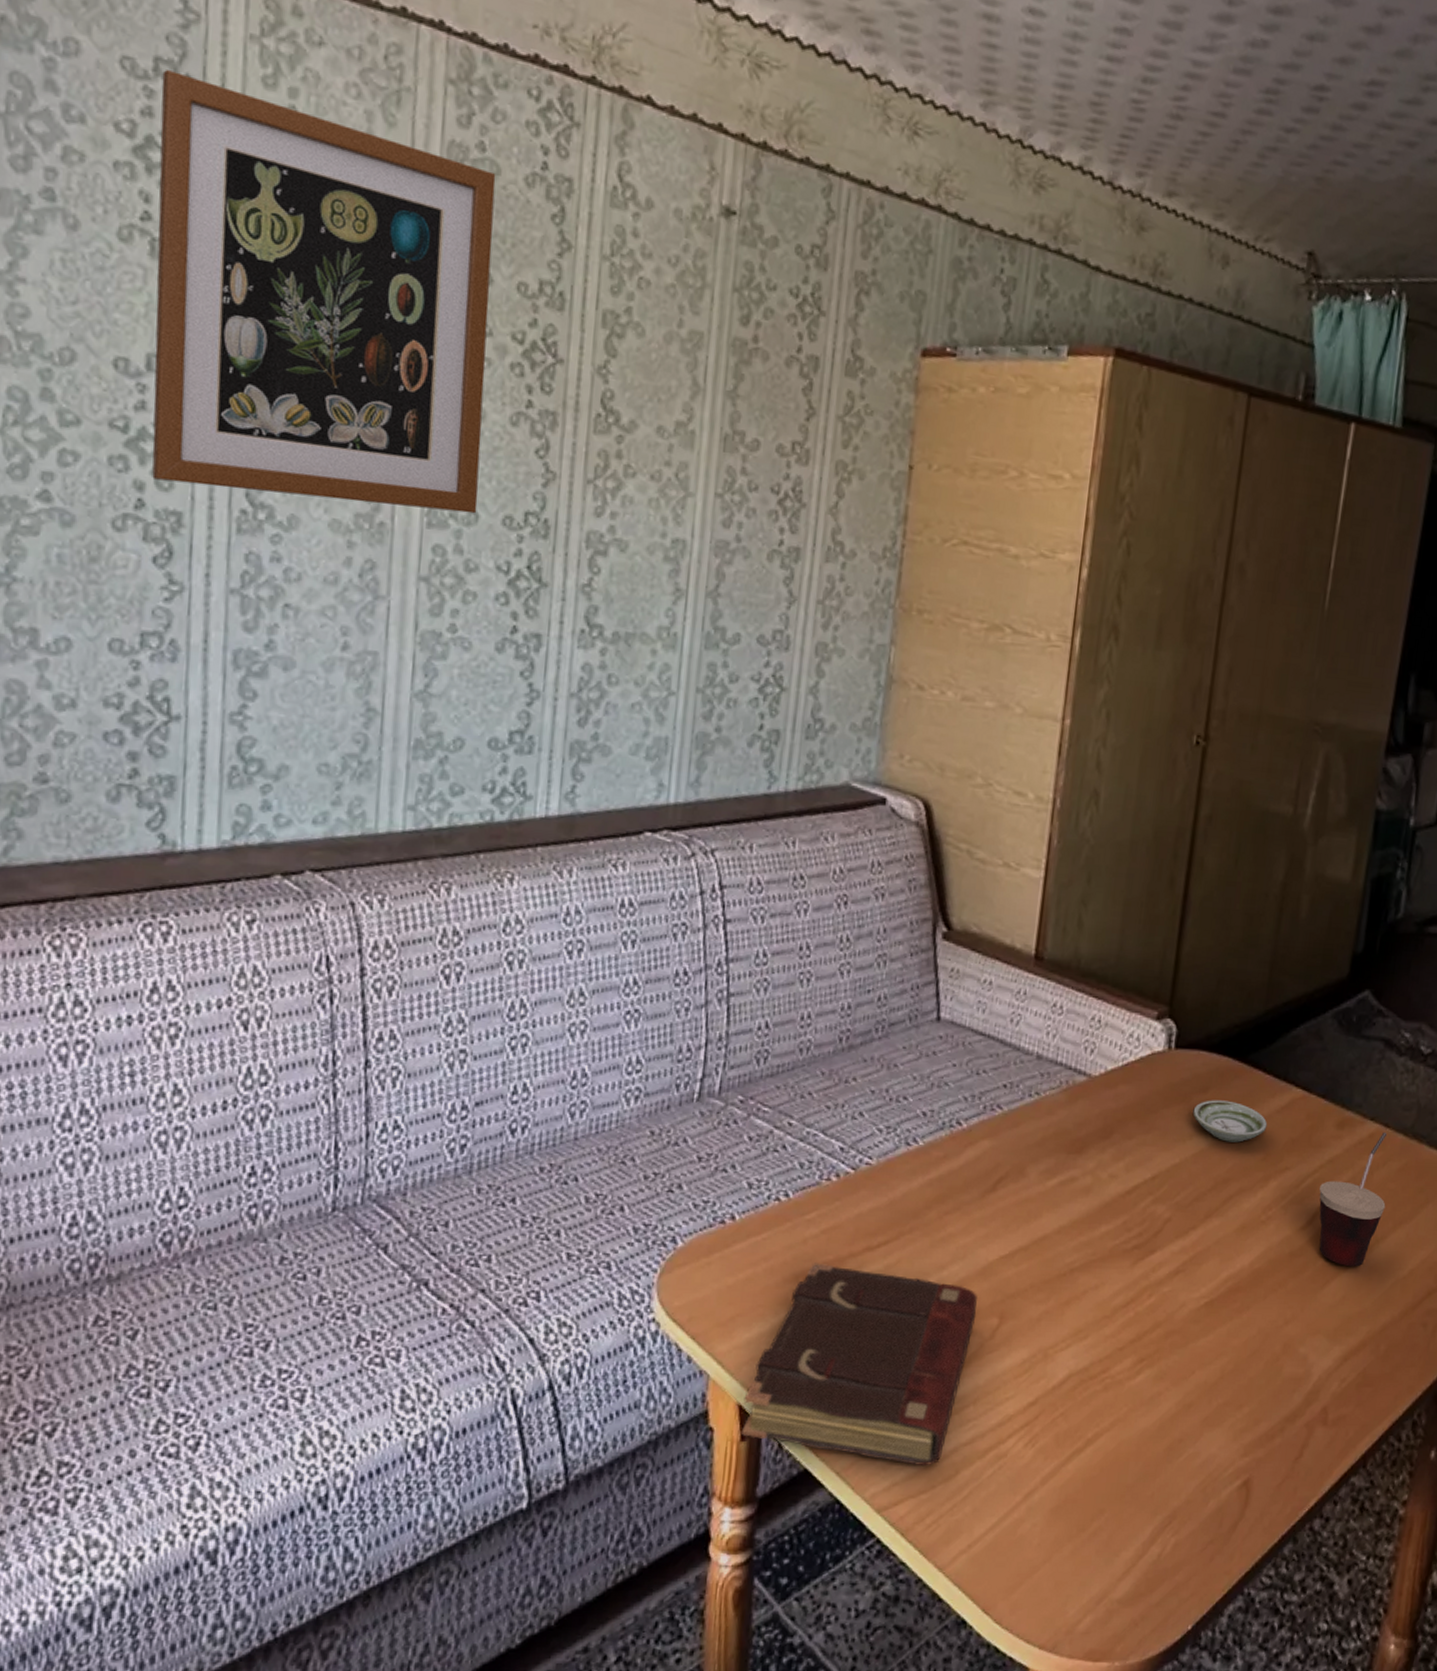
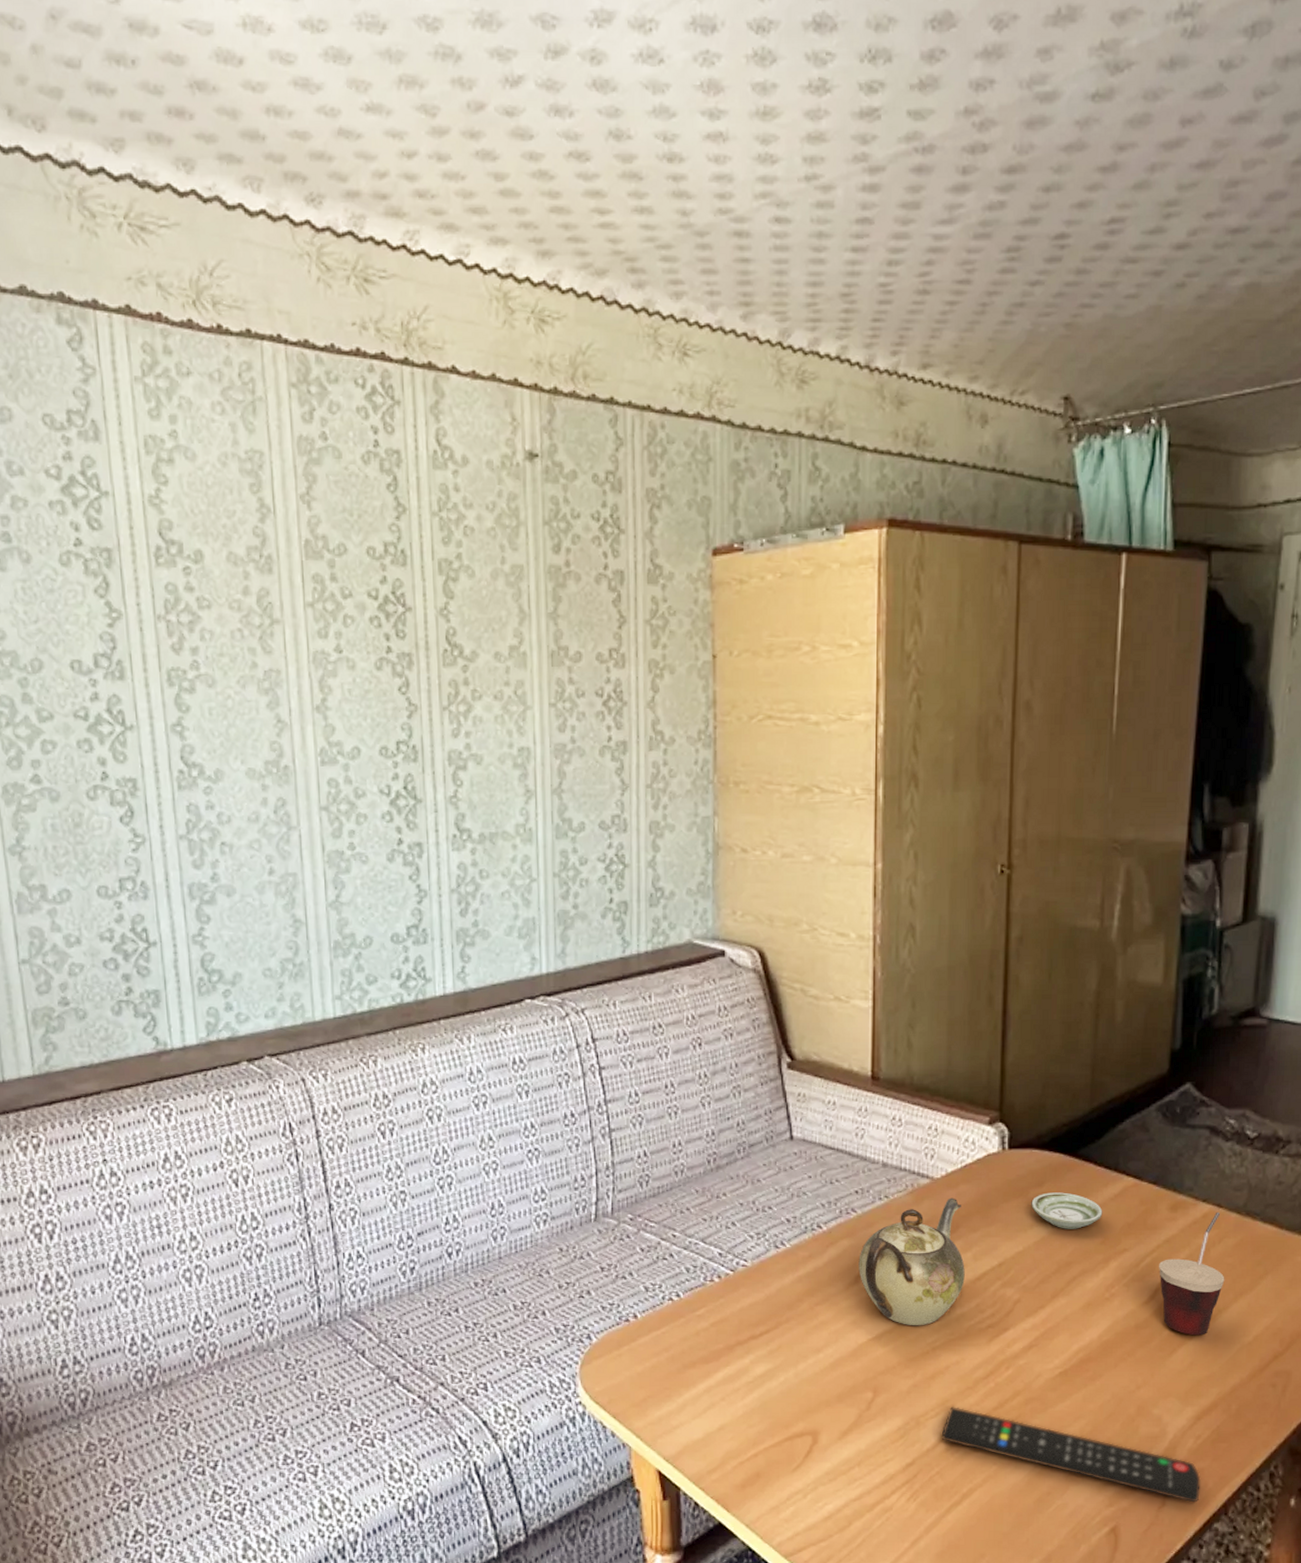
wall art: present [152,68,496,514] -> none [74,418,359,755]
book: present [740,1262,977,1467] -> none [662,1351,853,1519]
teapot: none [997,1099,1118,1244] -> present [858,1198,965,1326]
remote control: none [1070,1337,1342,1453] -> present [941,1406,1201,1503]

